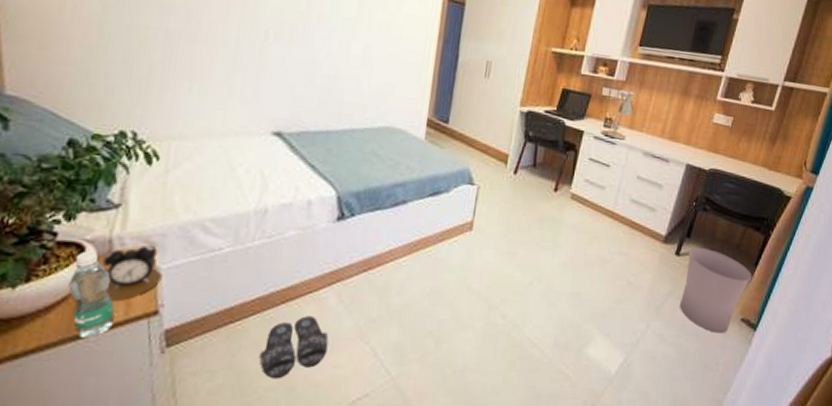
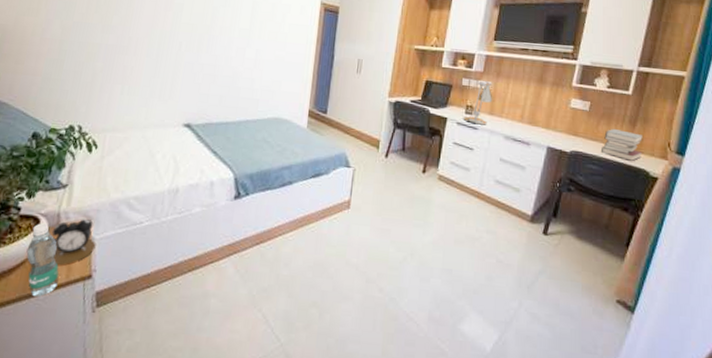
slippers: present [260,316,329,379] -> none [170,284,227,340]
waste bin: present [680,247,752,334] -> none [552,226,624,315]
books: none [739,145,781,181] -> present [600,128,643,162]

